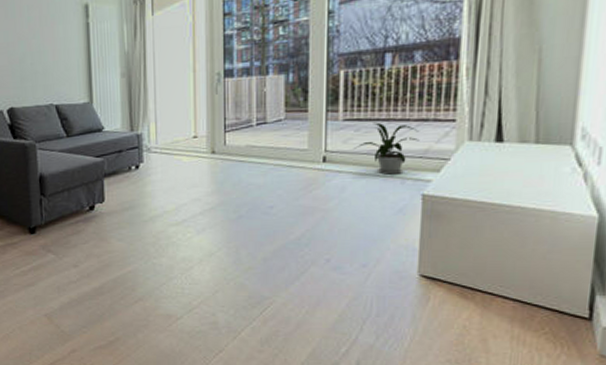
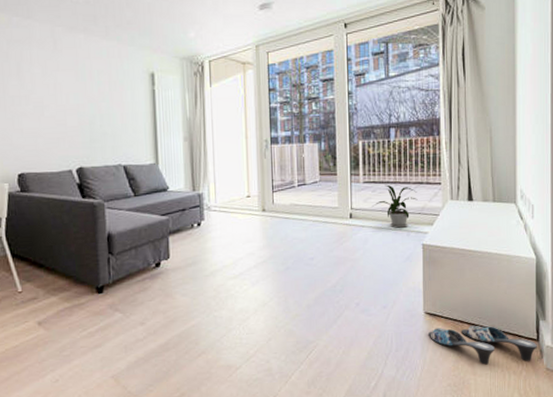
slippers: none [423,294,588,344] -> present [428,325,537,365]

